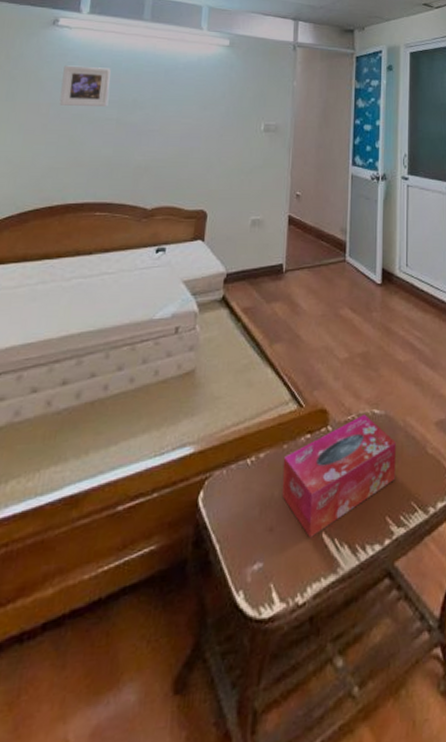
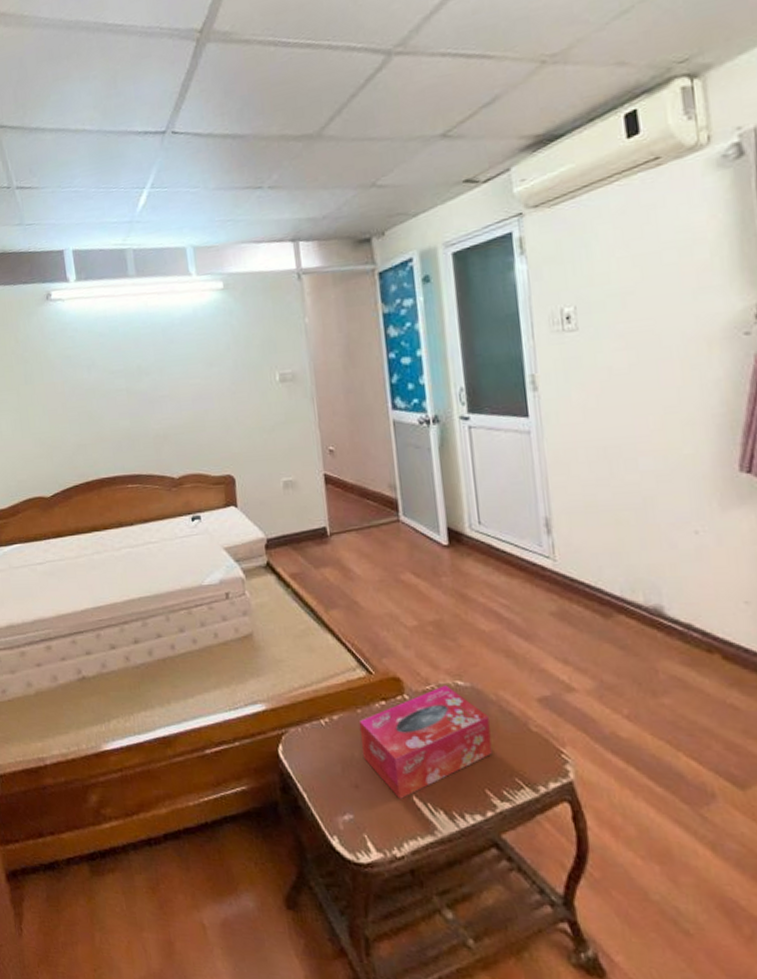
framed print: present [59,65,111,106] -> none [66,336,115,382]

